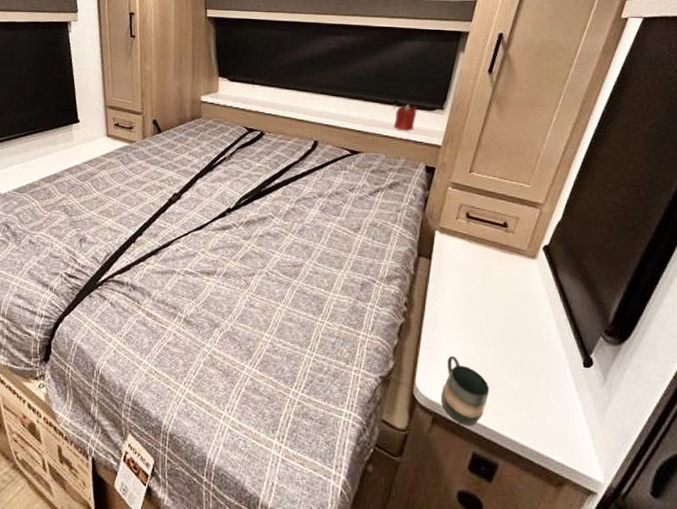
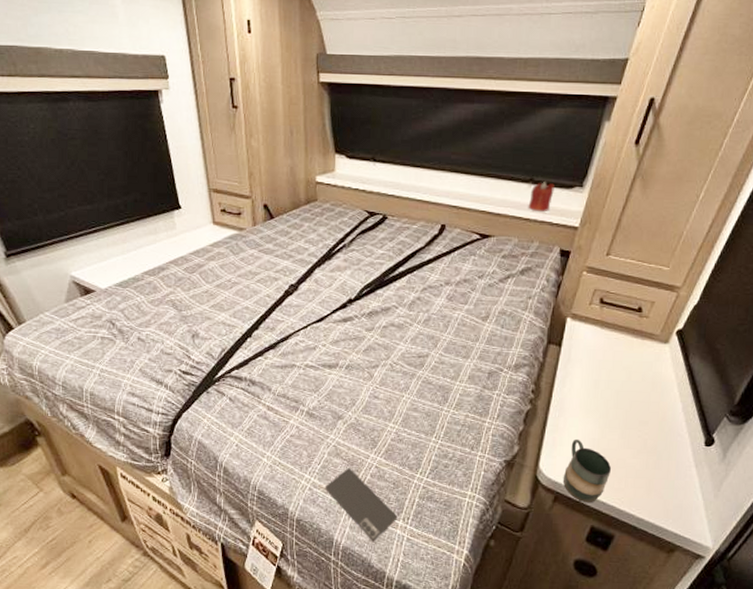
smartphone: none [199,379,273,462] -> present [324,468,398,542]

